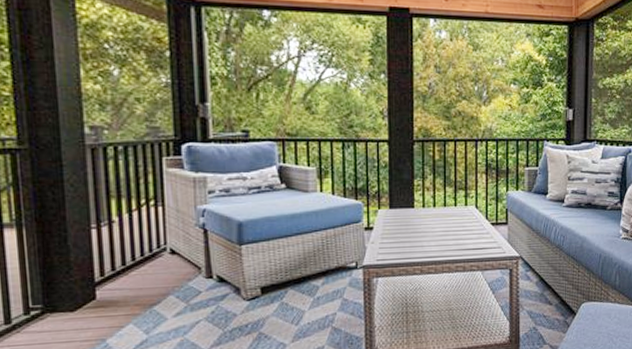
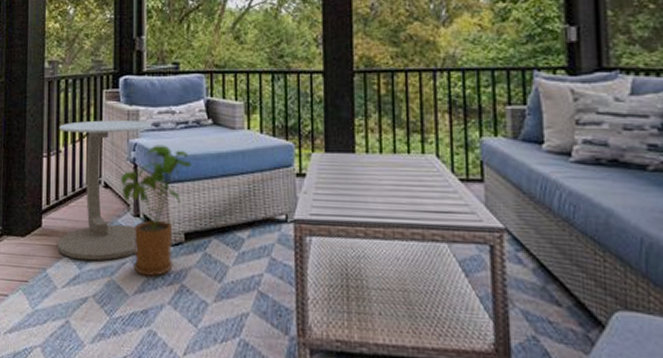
side table: none [110,187,222,326] -> present [57,120,152,261]
house plant: none [188,209,268,330] -> present [120,145,193,276]

